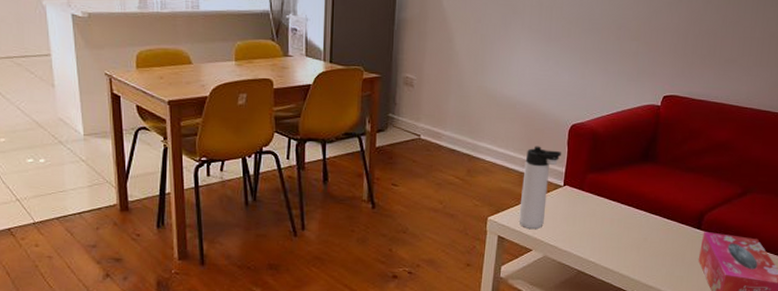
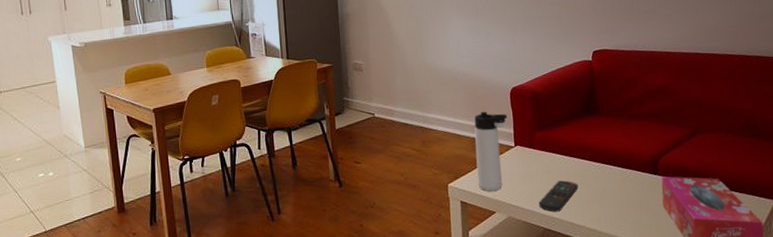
remote control: none [577,225,621,256] -> present [538,180,579,212]

